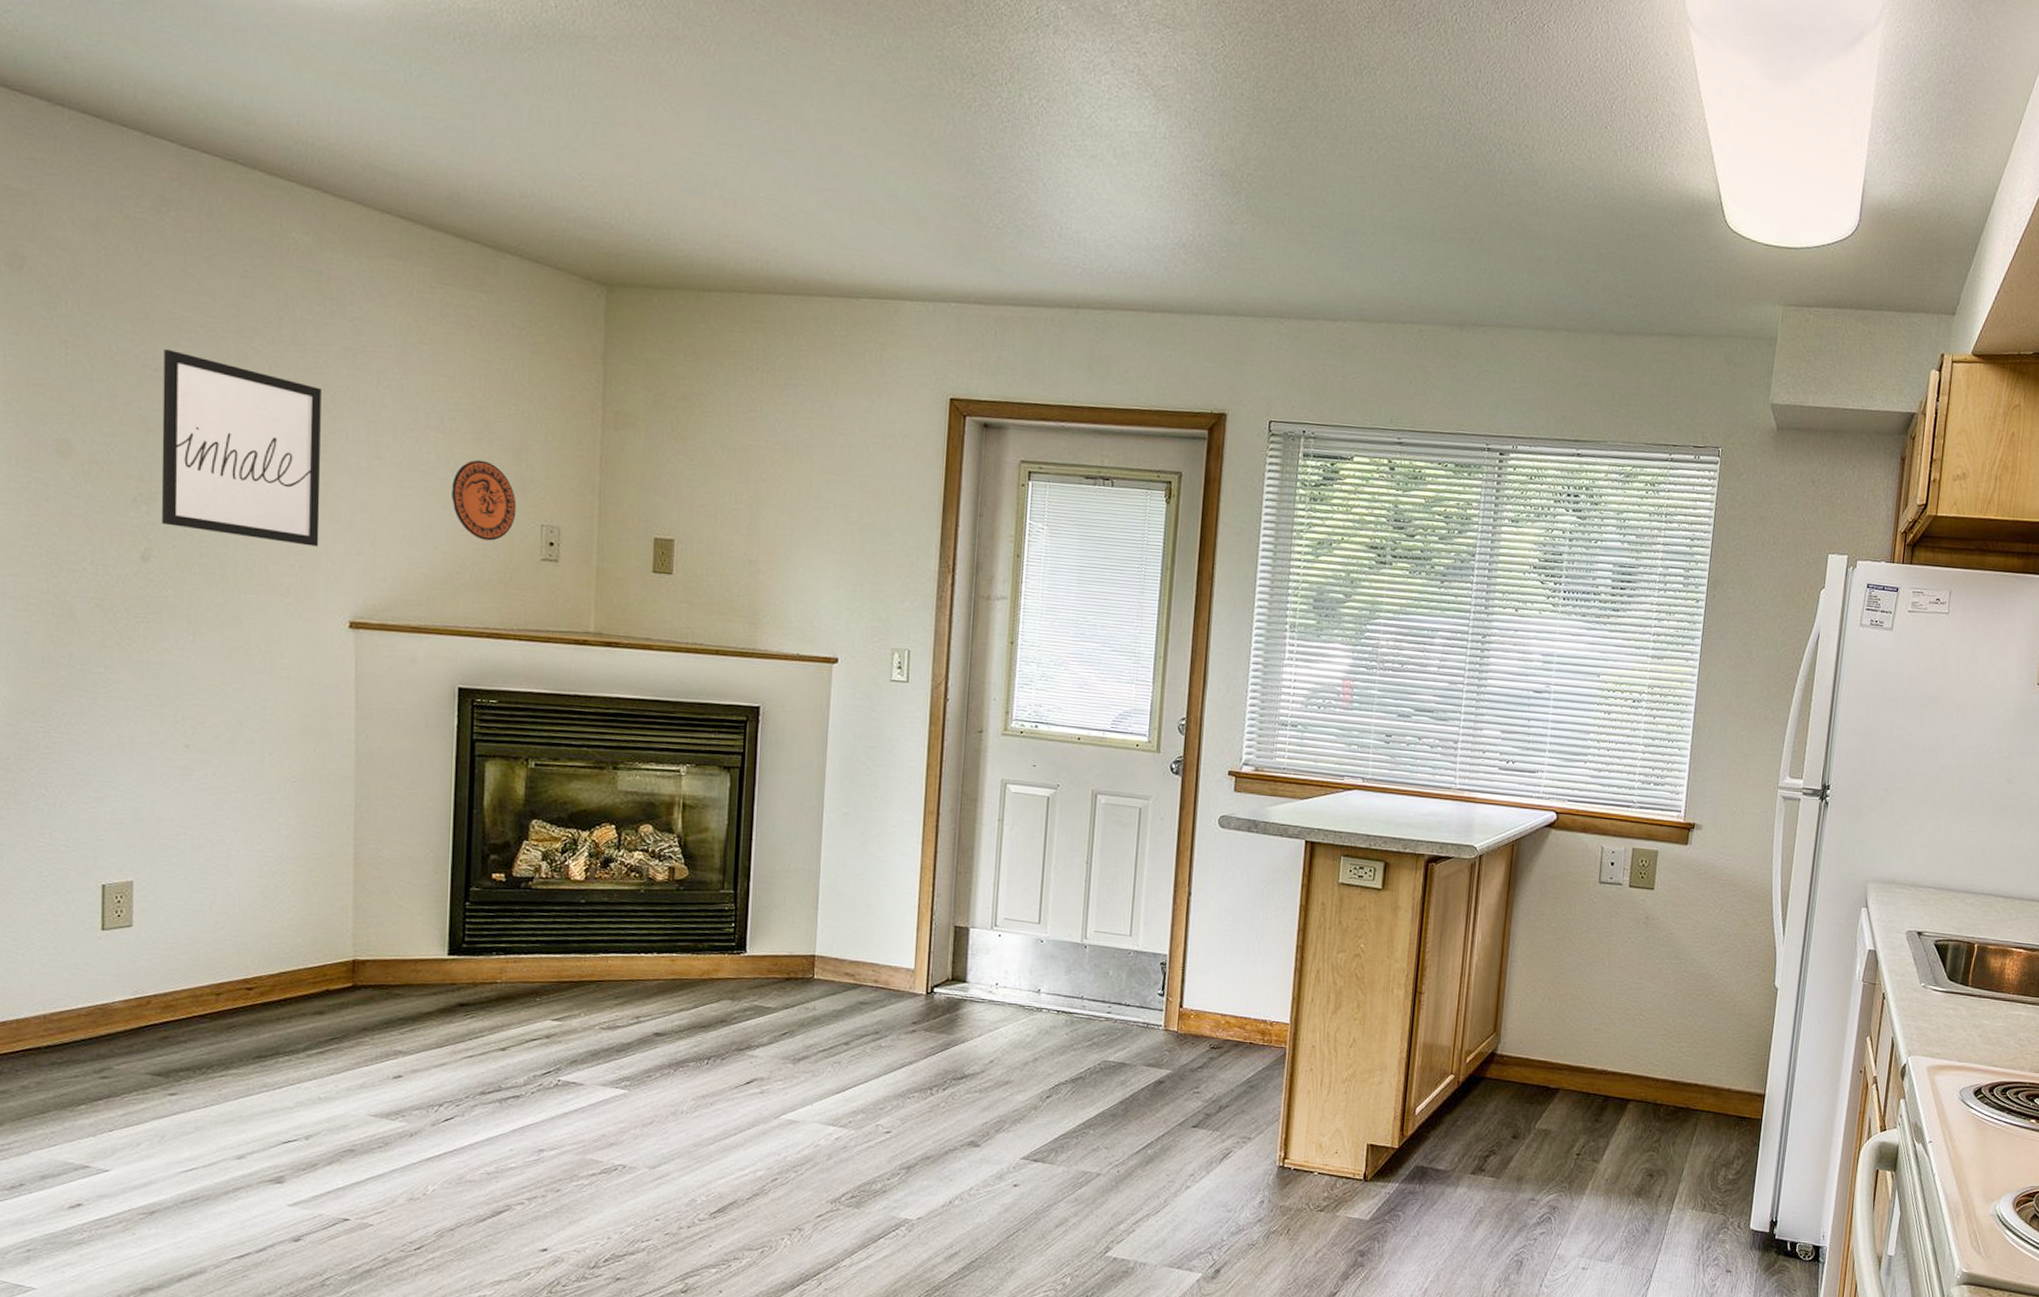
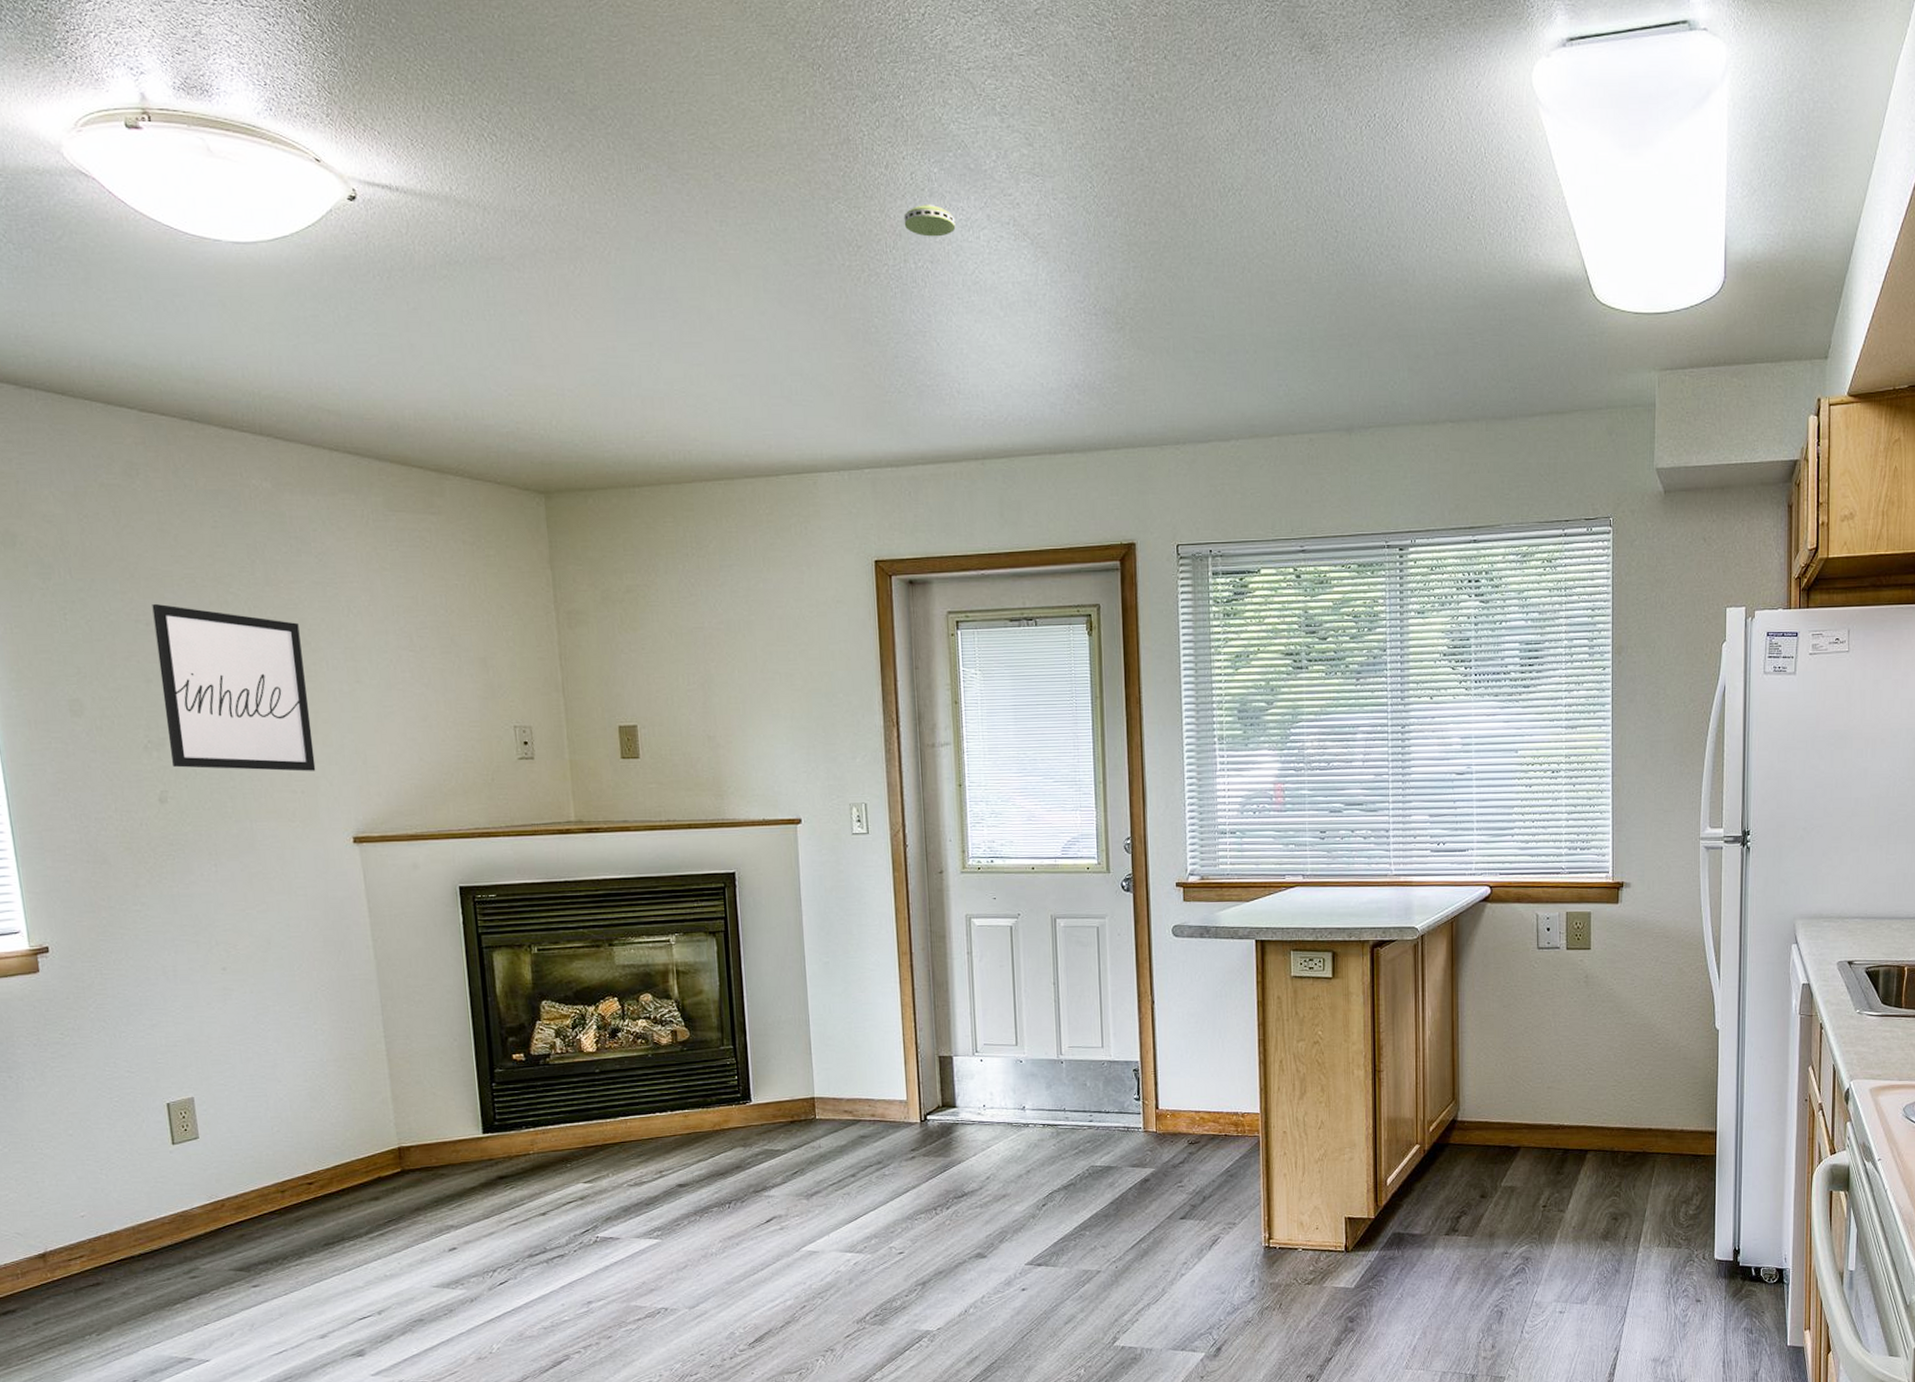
decorative plate: present [452,460,517,541] -> none [428,672,490,747]
smoke detector: none [1023,40,1078,76] -> present [903,204,956,237]

